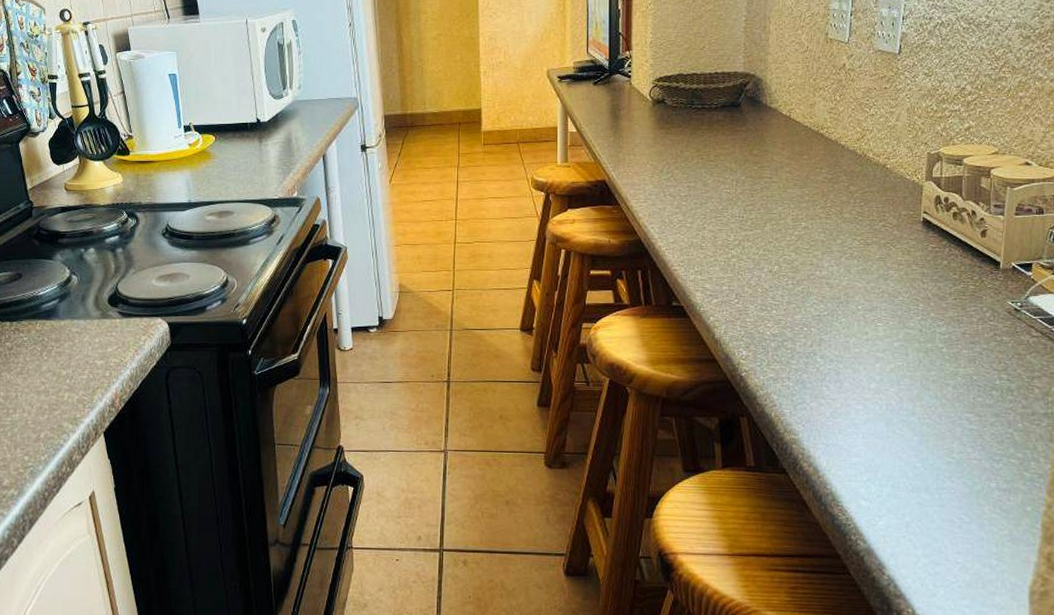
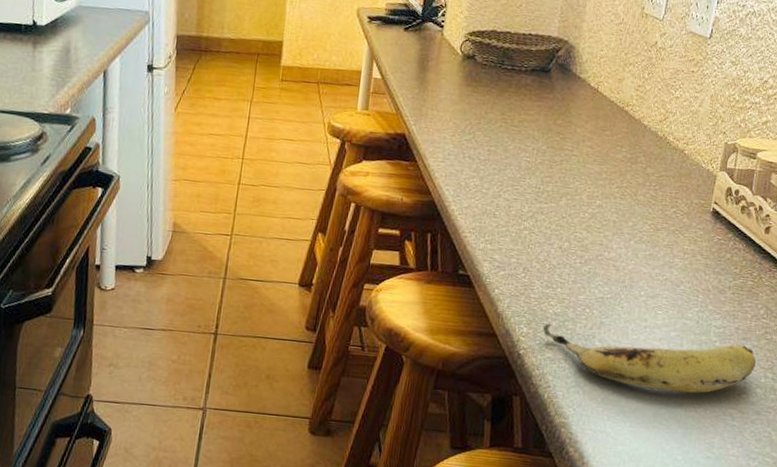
fruit: none [762,345,989,402] -> present [542,324,756,394]

